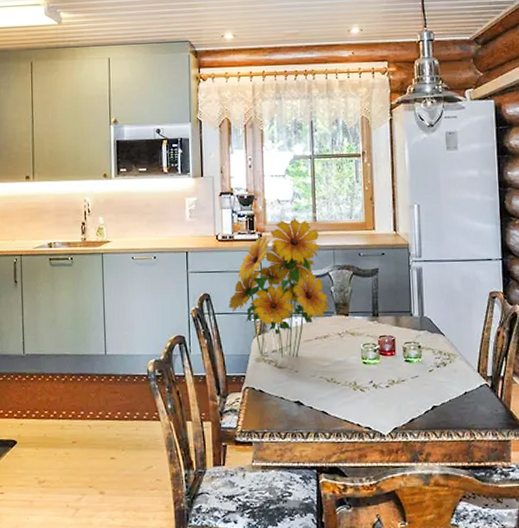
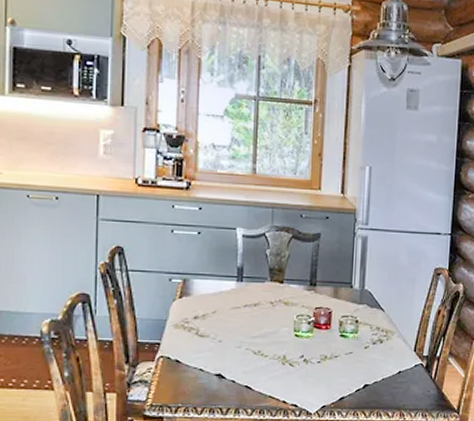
flower bouquet: present [229,217,329,358] -> none [146,167,263,326]

